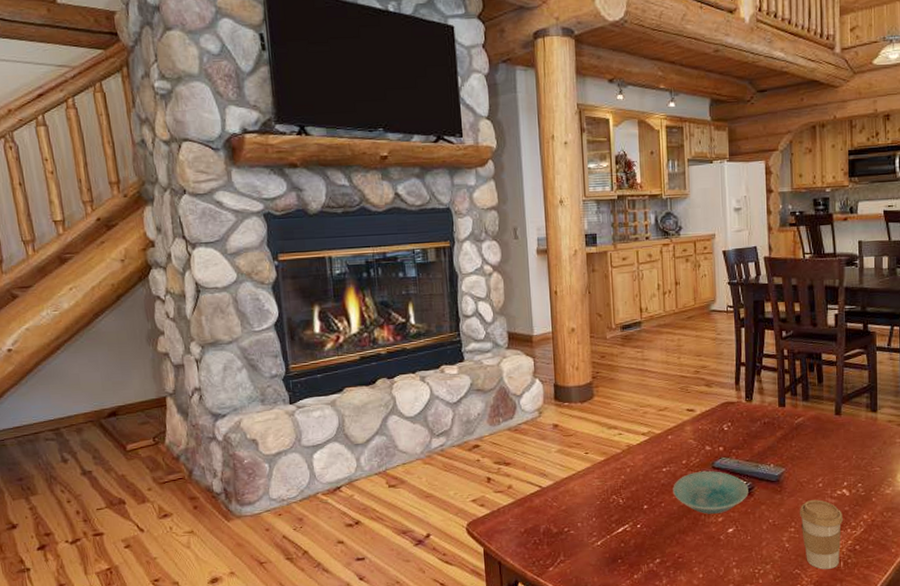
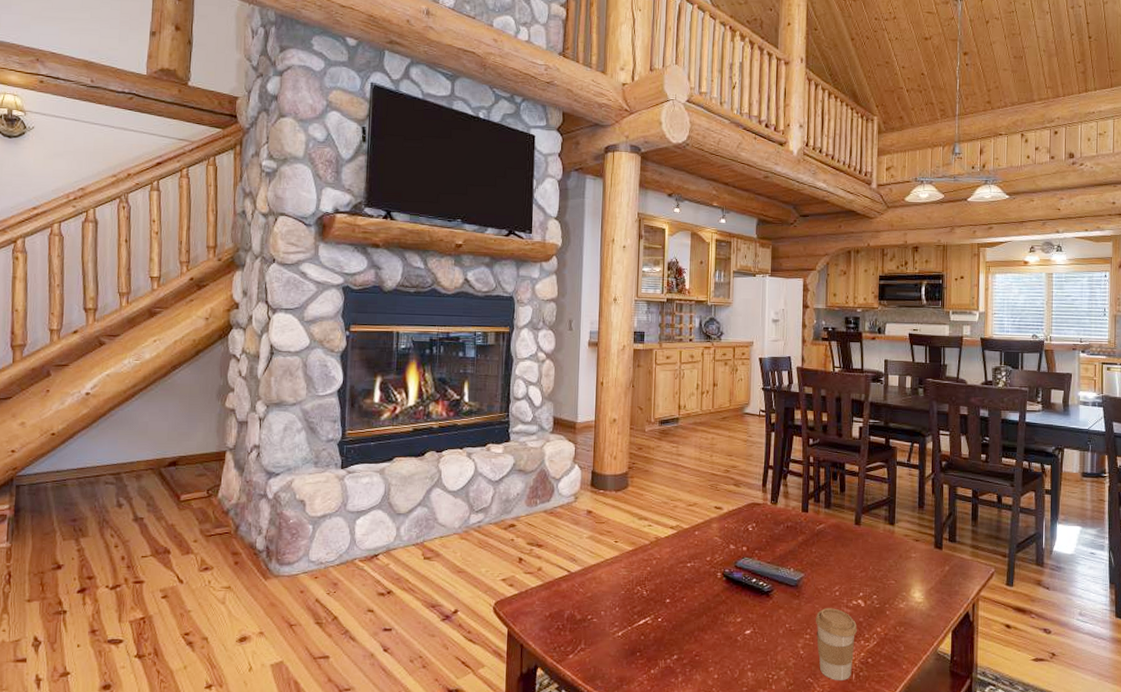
bowl: present [673,470,748,514] -> none [695,569,768,614]

